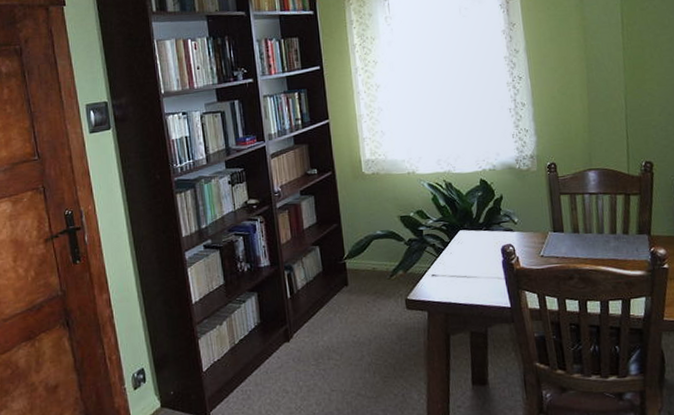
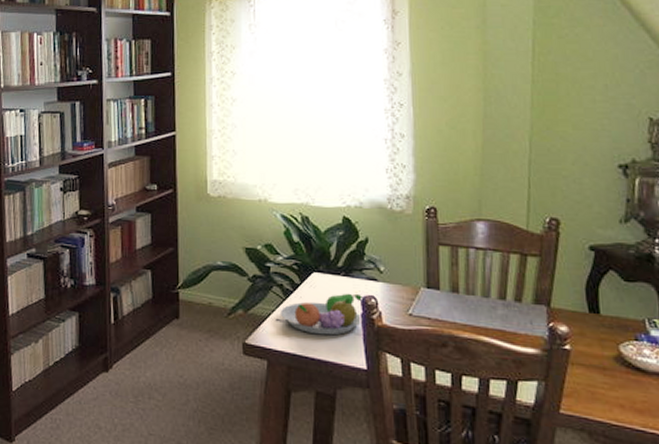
fruit bowl: none [435,244,504,284] -> present [281,293,364,336]

